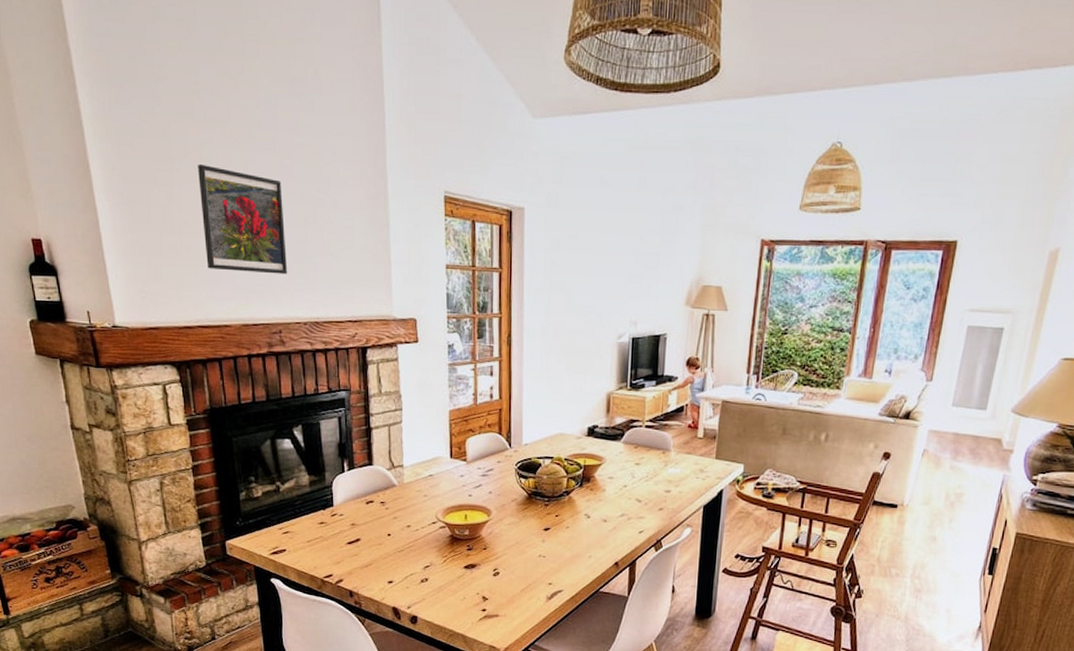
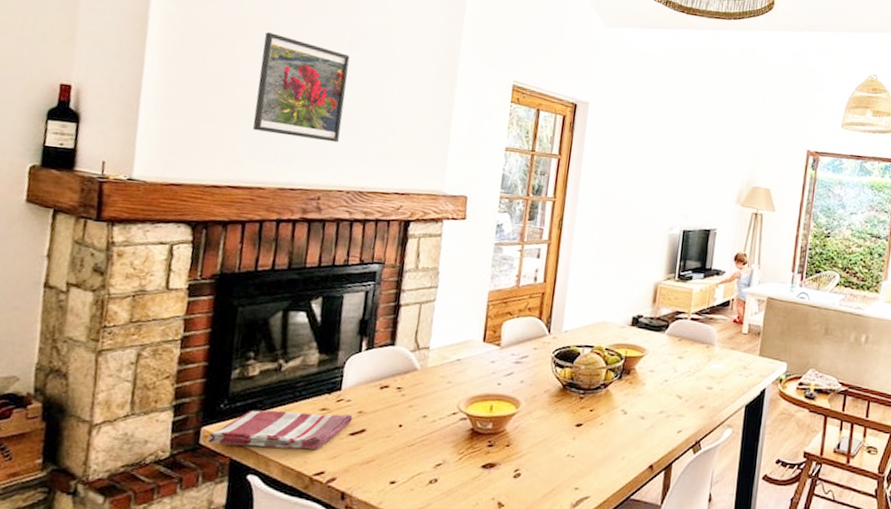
dish towel: none [233,525,347,557] -> present [207,410,353,450]

